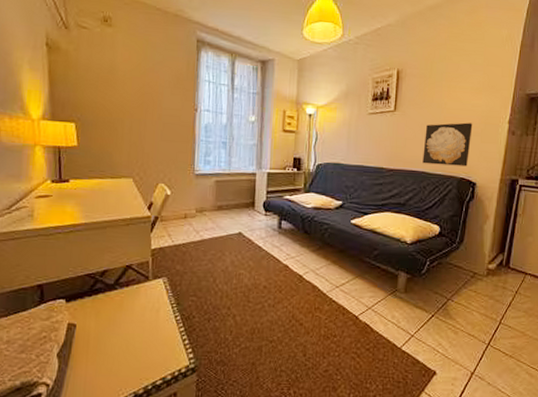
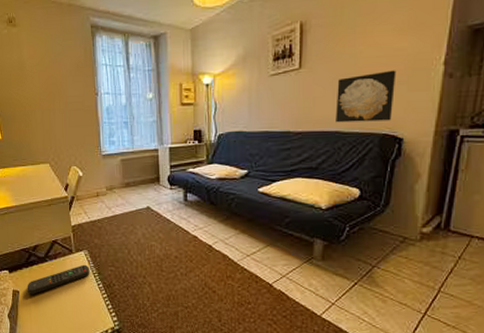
remote control: none [86,293,168,328] -> present [27,264,90,294]

